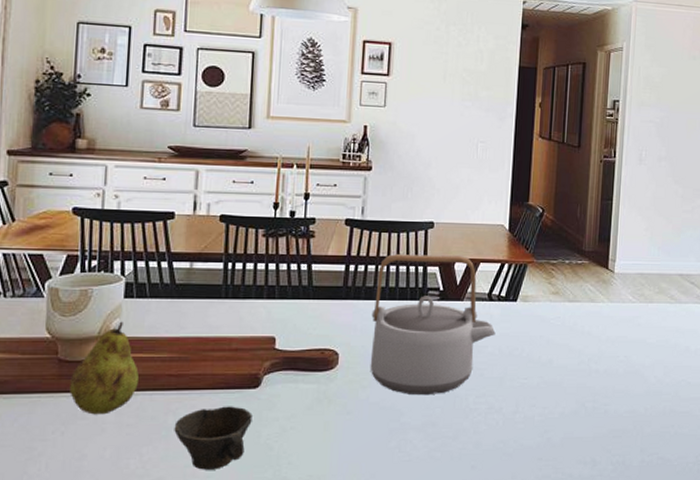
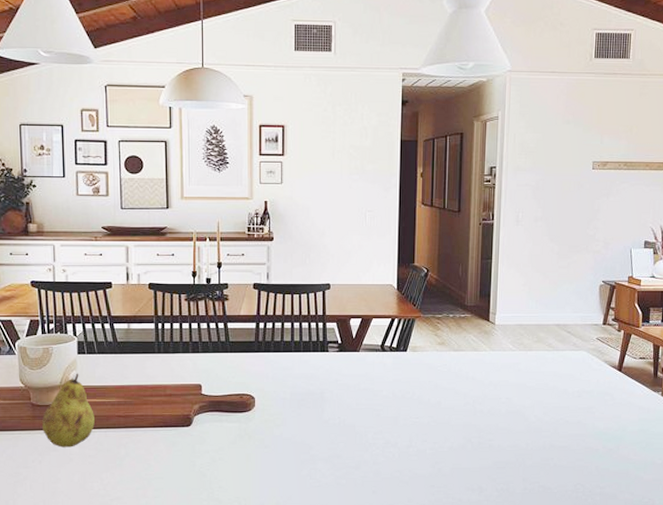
cup: present [174,406,252,470] -> none [126,441,187,492]
teapot: present [370,254,496,396] -> none [281,313,389,432]

